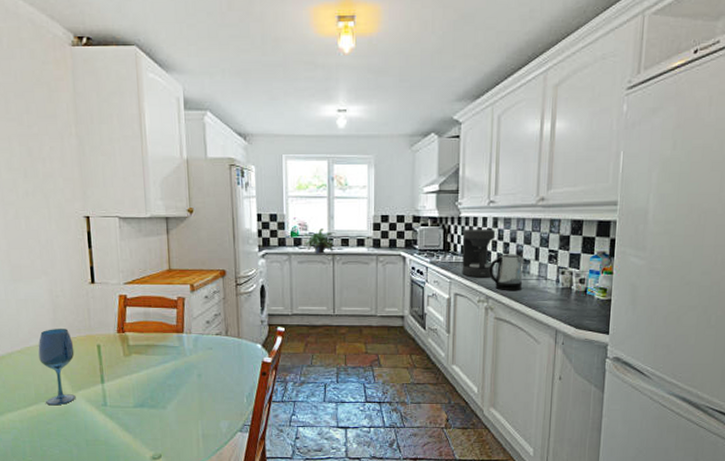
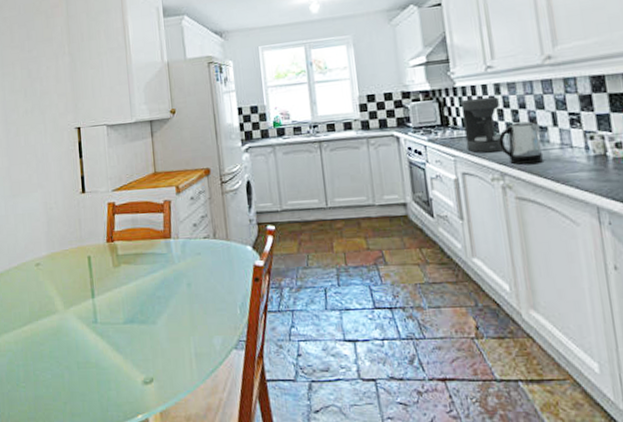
wineglass: present [38,329,76,406] -> none [33,241,68,325]
potted plant: present [303,228,336,254] -> none [286,115,321,143]

